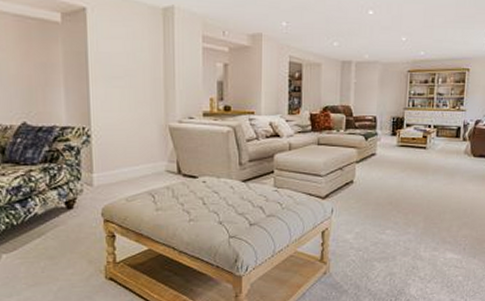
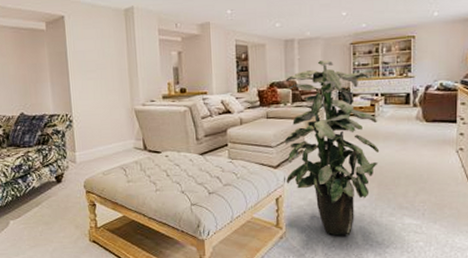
indoor plant: none [334,85,428,271] -> present [284,59,380,236]

